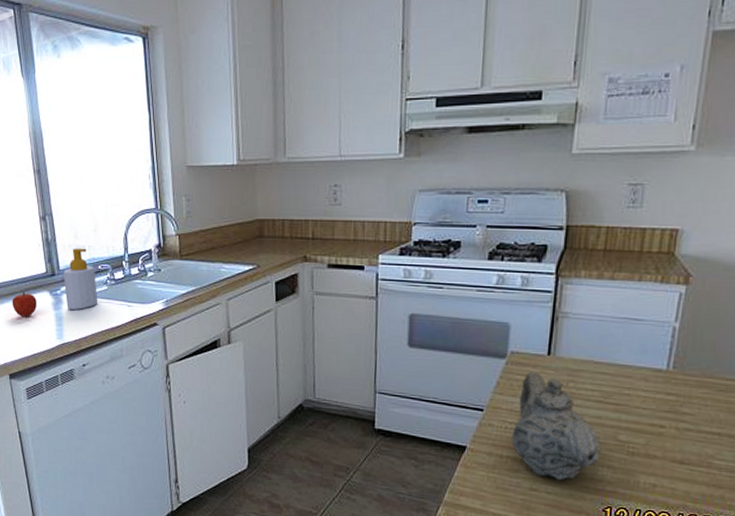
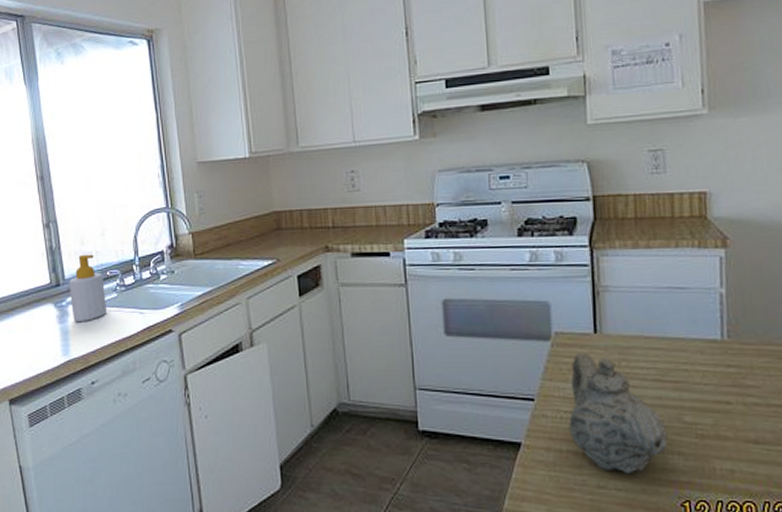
fruit: present [12,291,38,317] -> none [12,305,41,334]

